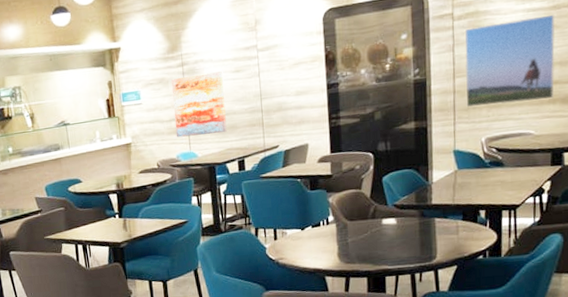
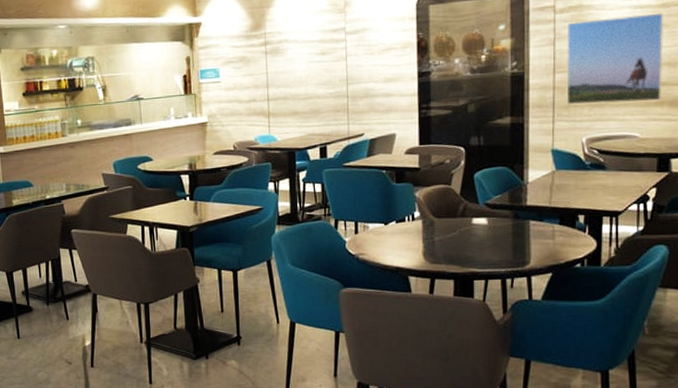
wall art: present [170,71,227,138] -> none [252,53,310,119]

